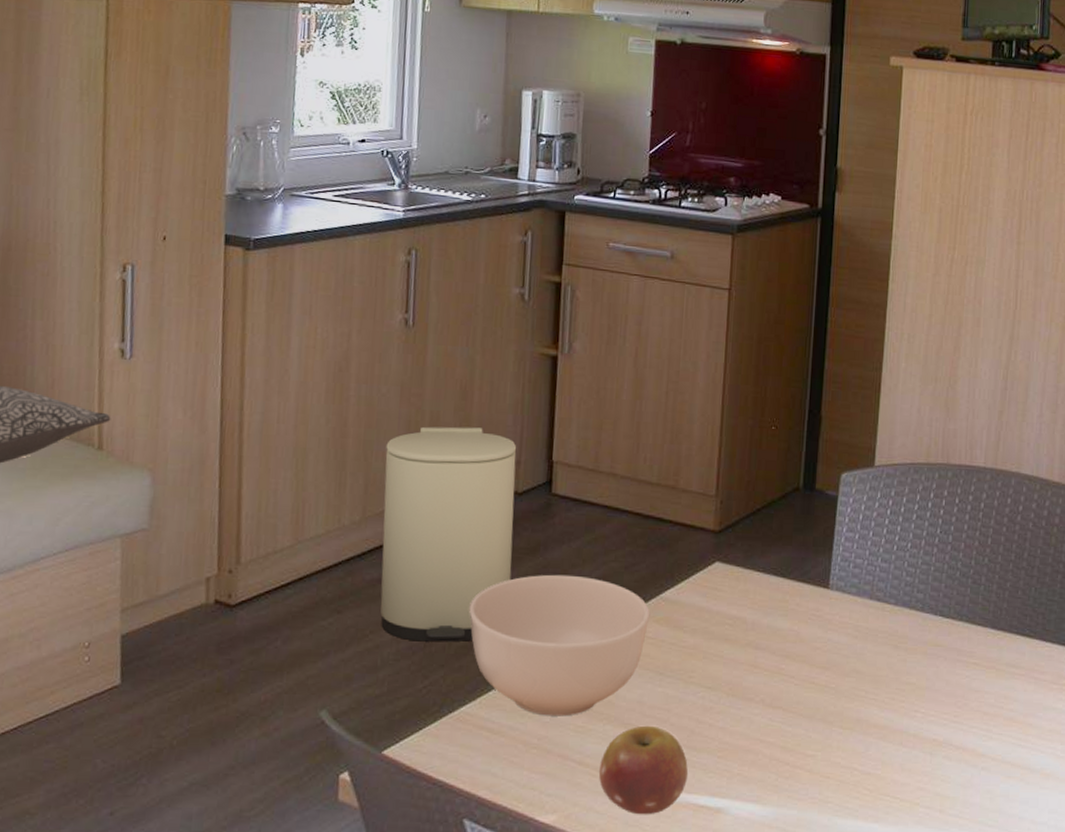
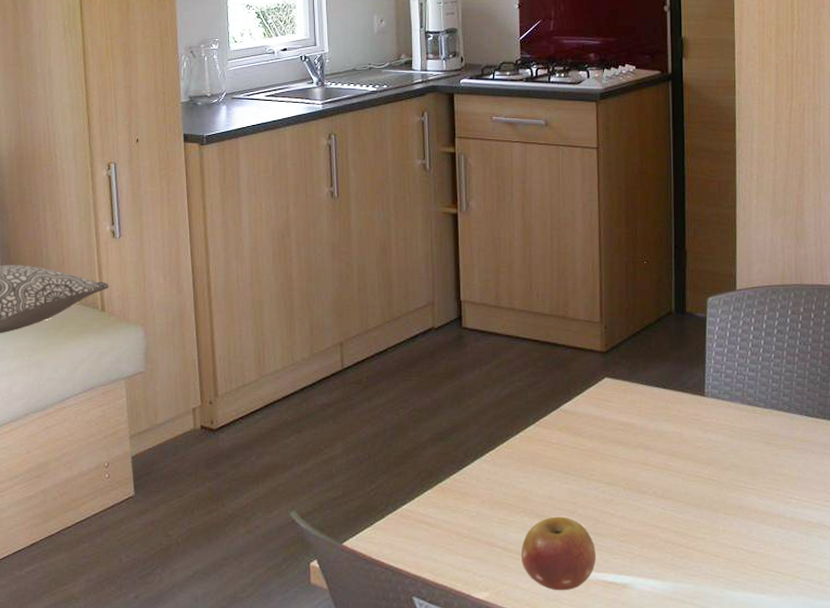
pedal bin: present [380,426,517,642] -> none [325,276,435,453]
bowl: present [469,574,650,717] -> none [403,394,553,511]

